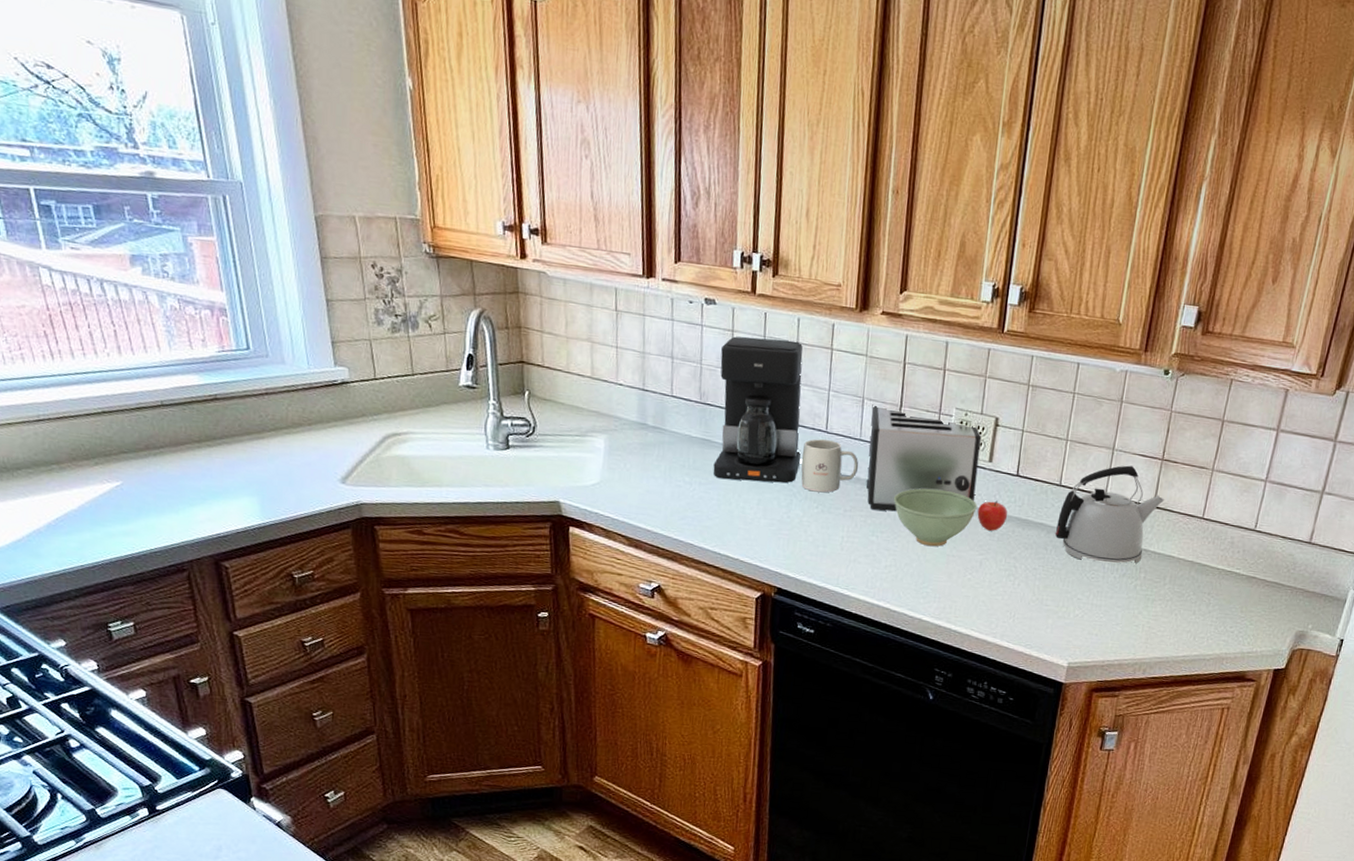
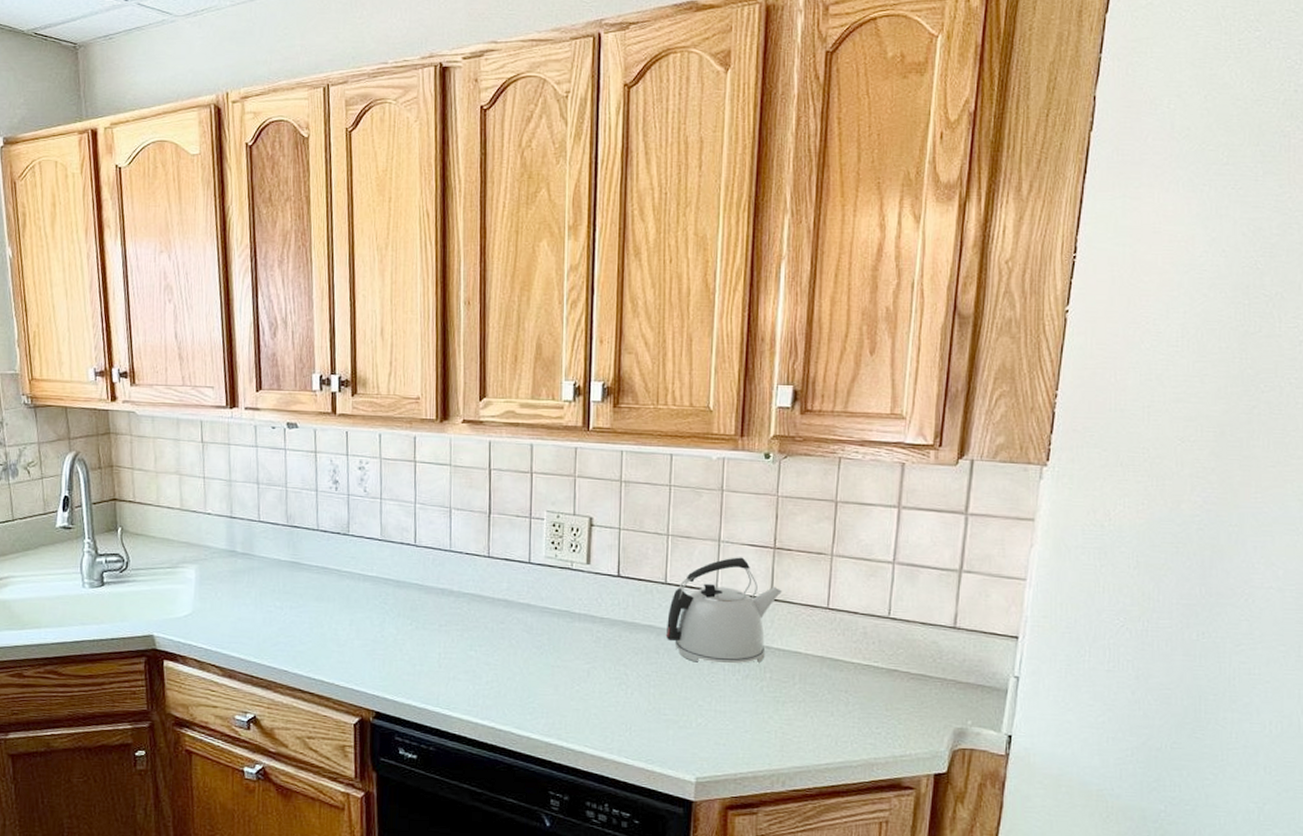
coffee maker: present [713,336,803,484] -> none [303,456,392,602]
mug: present [801,439,859,493] -> none [391,553,451,609]
toaster: present [866,404,982,512] -> none [459,514,577,623]
bowl: present [893,488,977,547] -> none [489,596,579,658]
fruit: present [977,500,1008,531] -> none [579,604,613,637]

